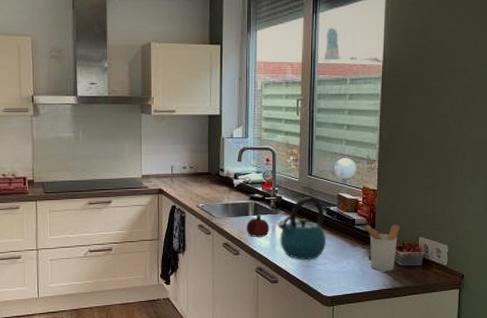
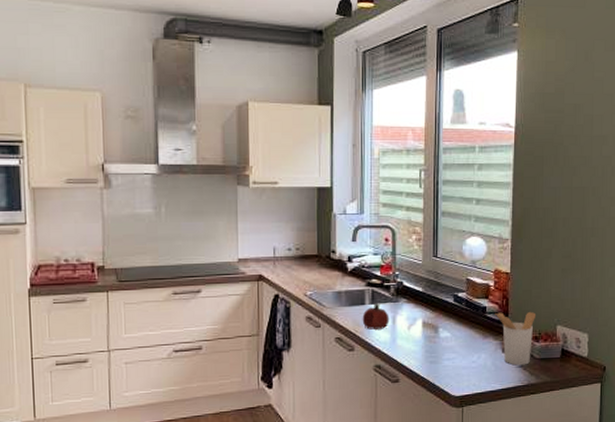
kettle: present [278,197,326,261] -> none [399,282,454,355]

